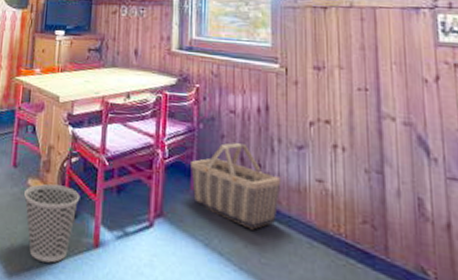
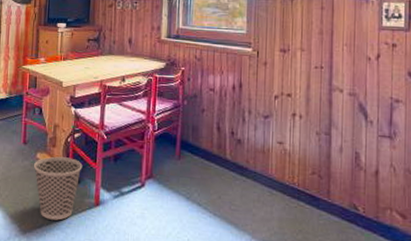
basket: present [191,142,281,230] -> none [176,114,250,184]

